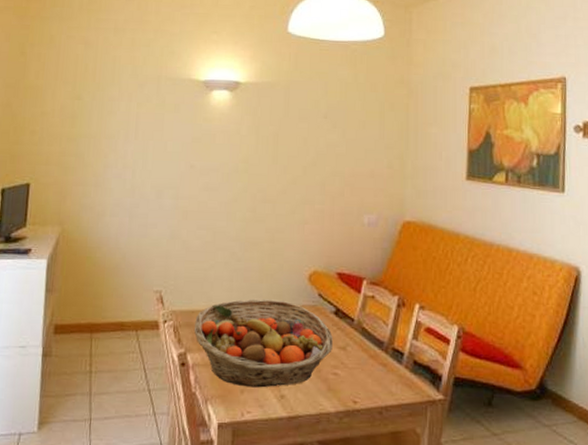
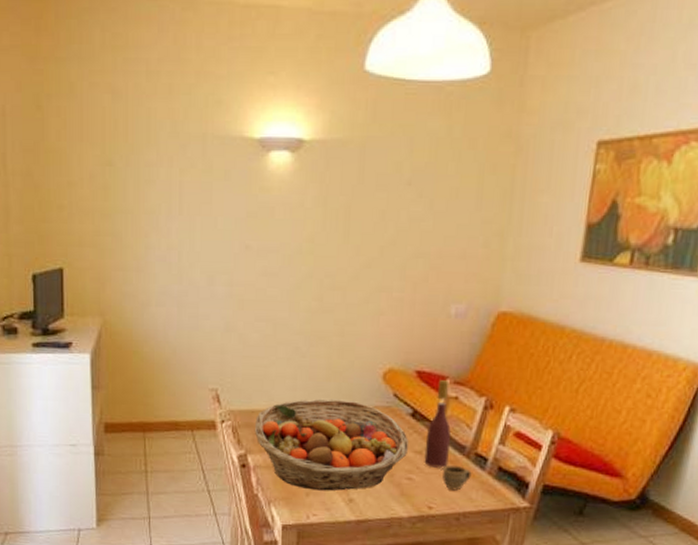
wine bottle: none [347,281,371,363] -> present [424,380,451,468]
cup: none [364,359,390,385] -> present [442,464,472,491]

